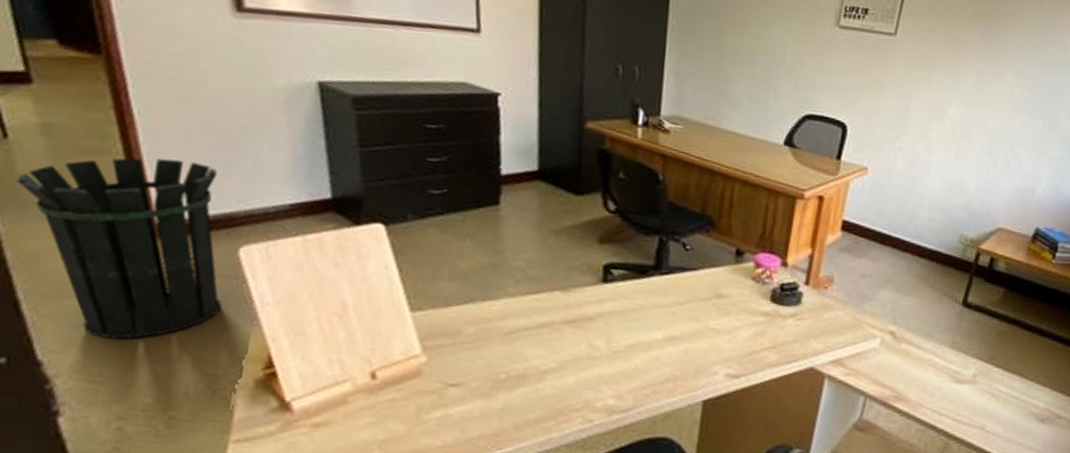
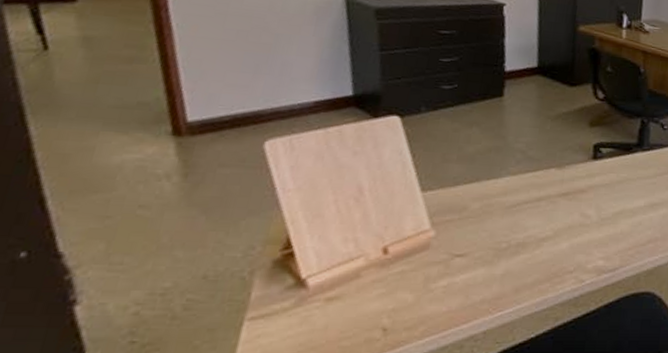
waste bin: present [17,157,222,340] -> none [53,64,248,229]

